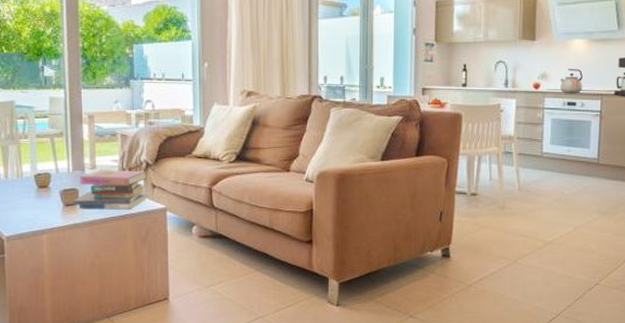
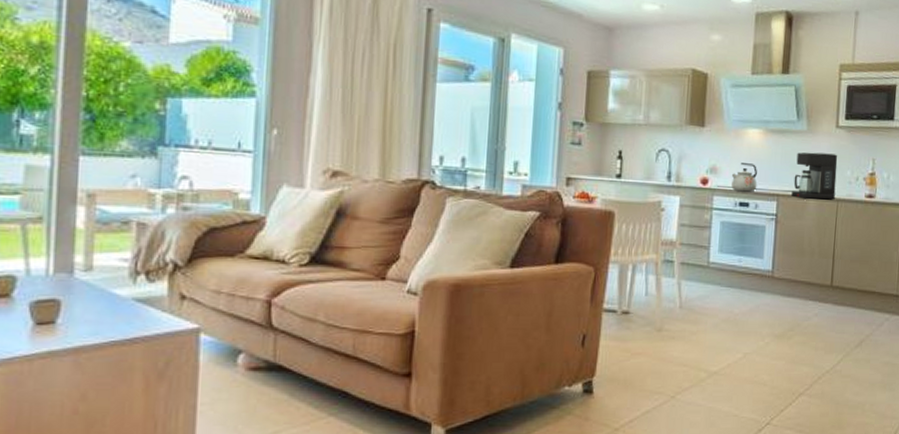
books: present [73,170,147,209] -> none [50,272,172,329]

